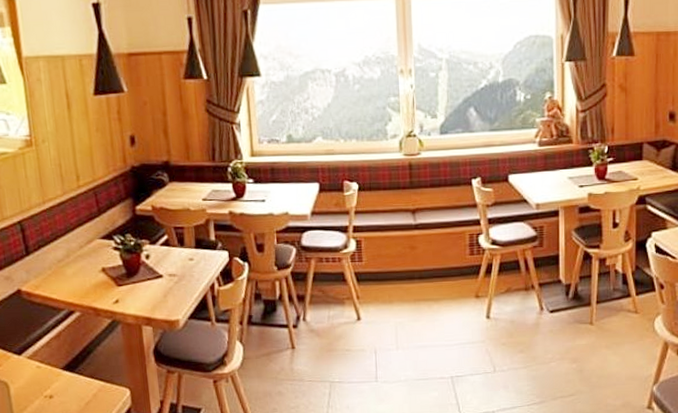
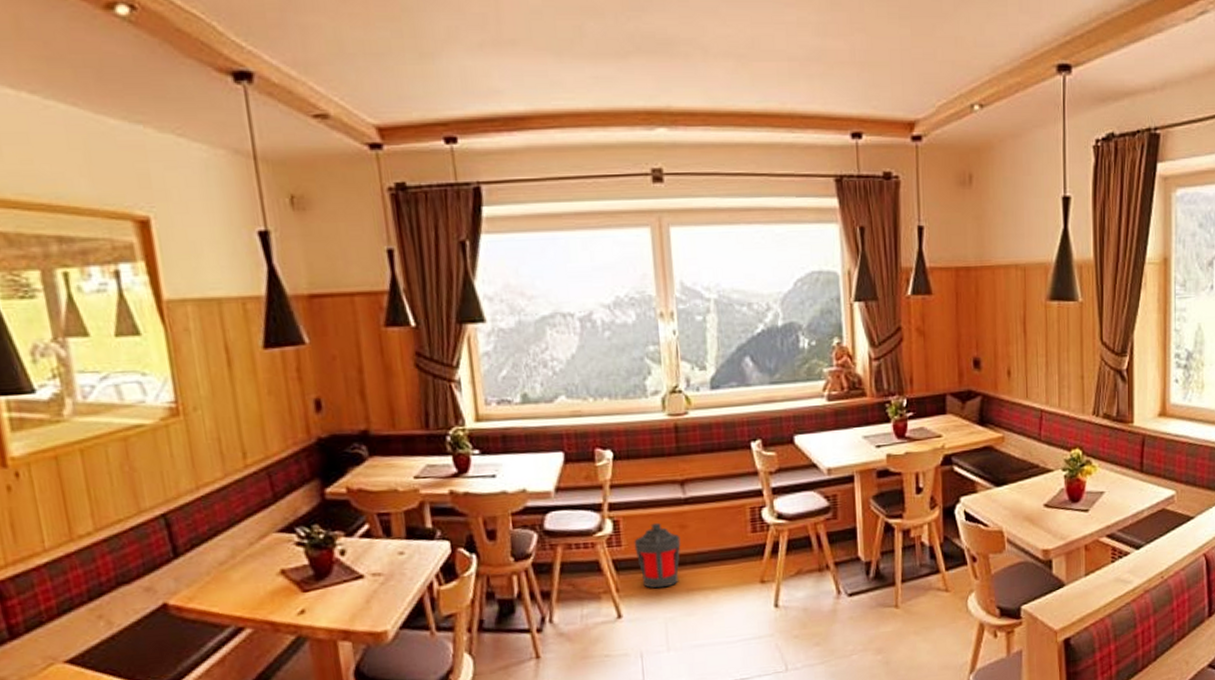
lantern: none [372,243,411,298] -> present [634,522,681,589]

